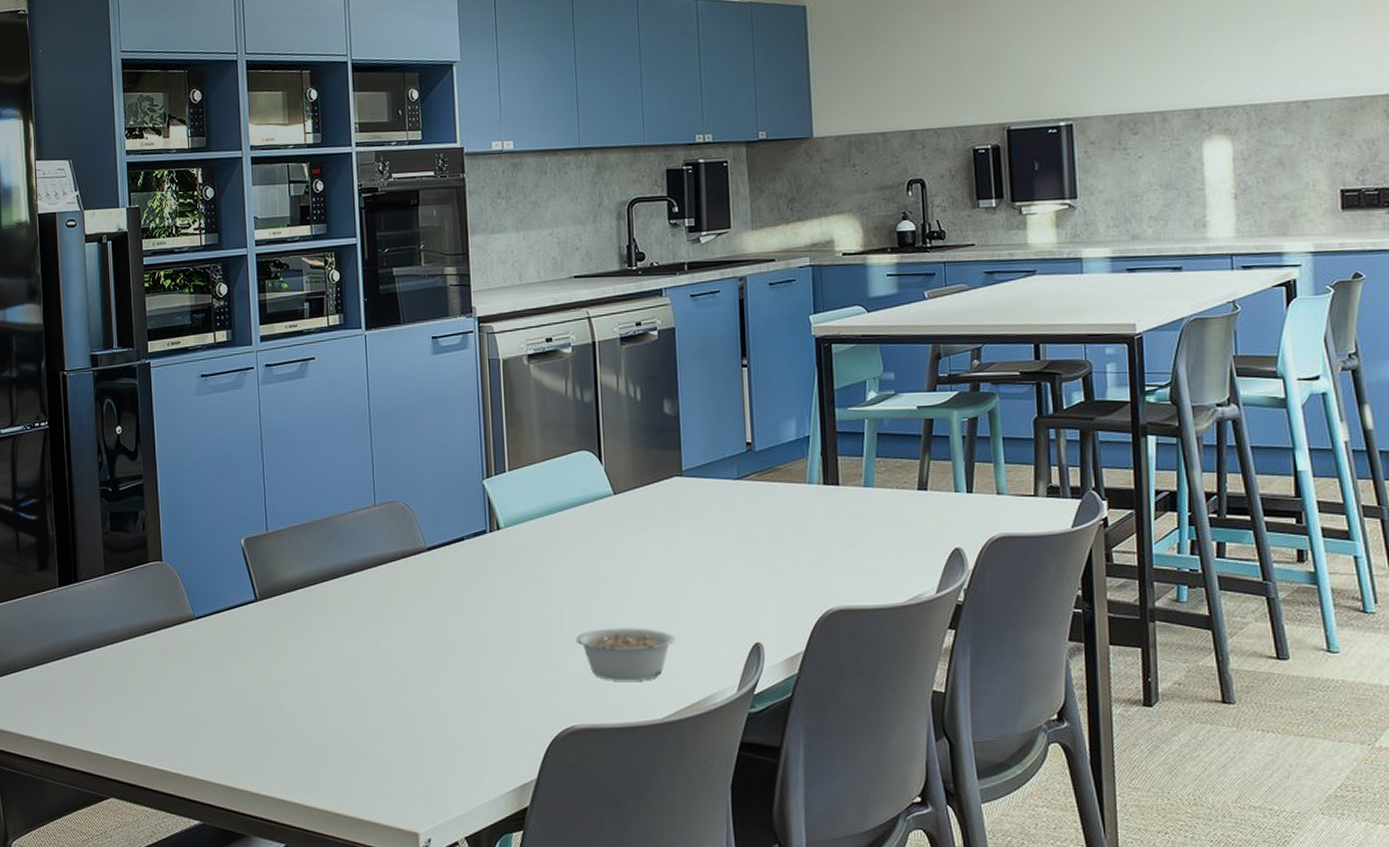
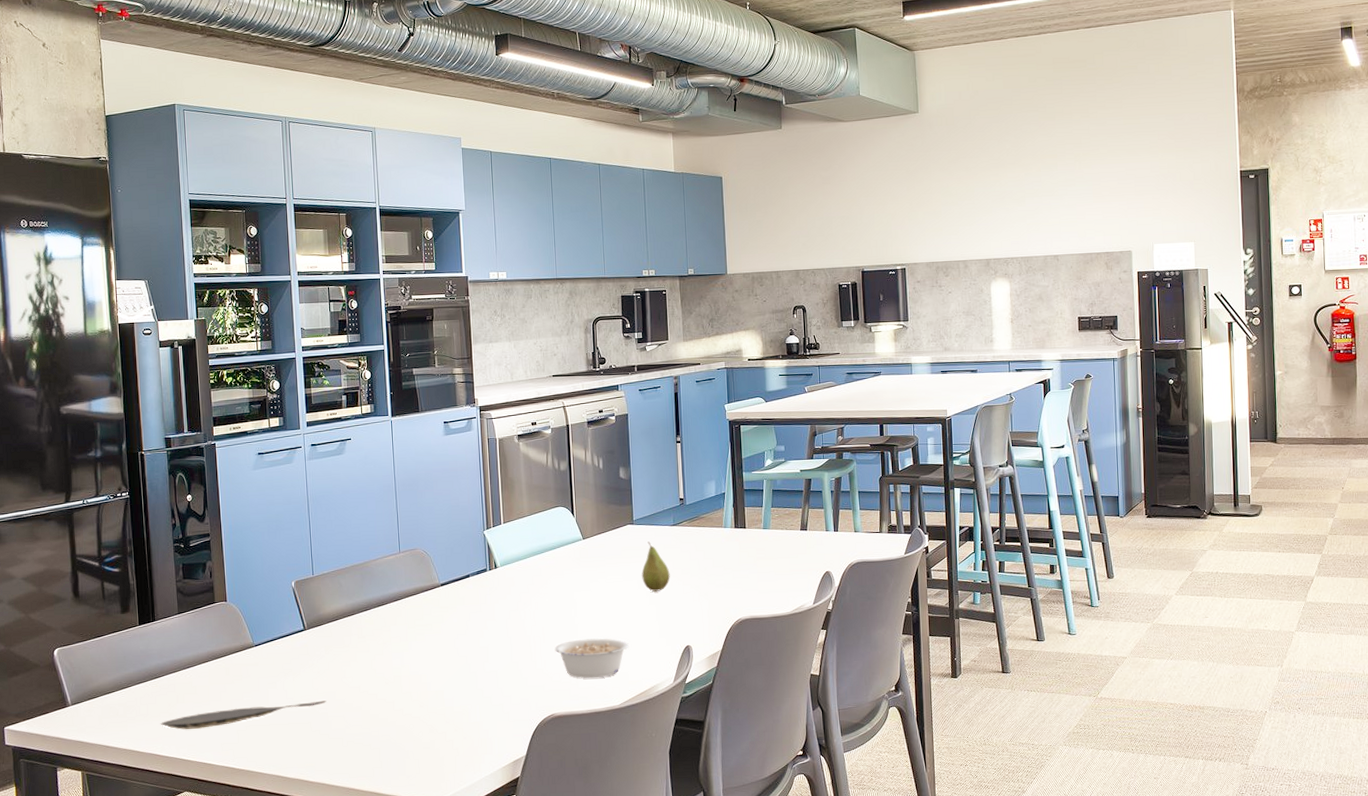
spoon: none [82,692,282,719] -> present [160,700,326,729]
fruit: none [693,500,733,568] -> present [642,541,670,592]

